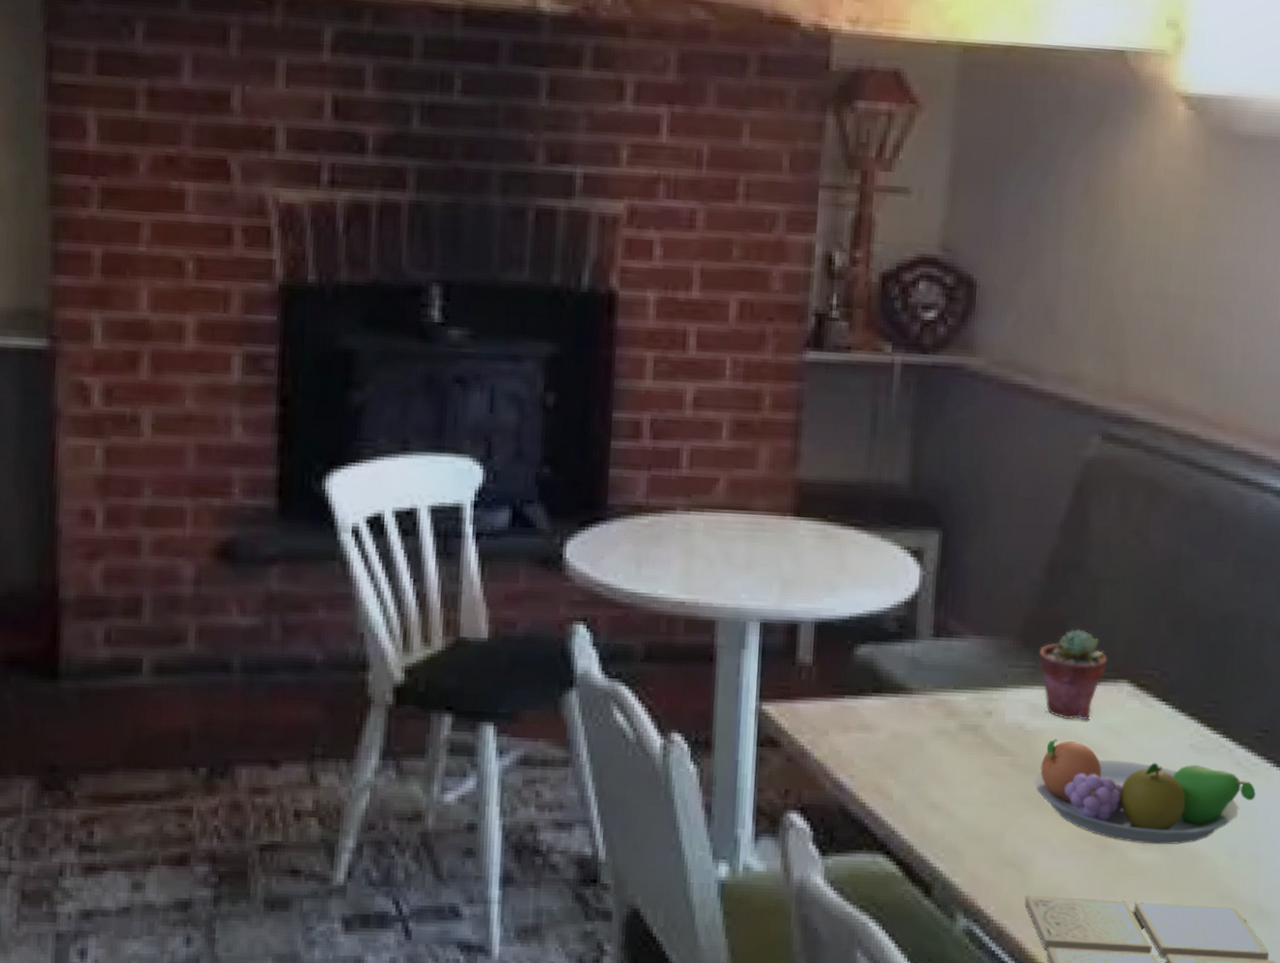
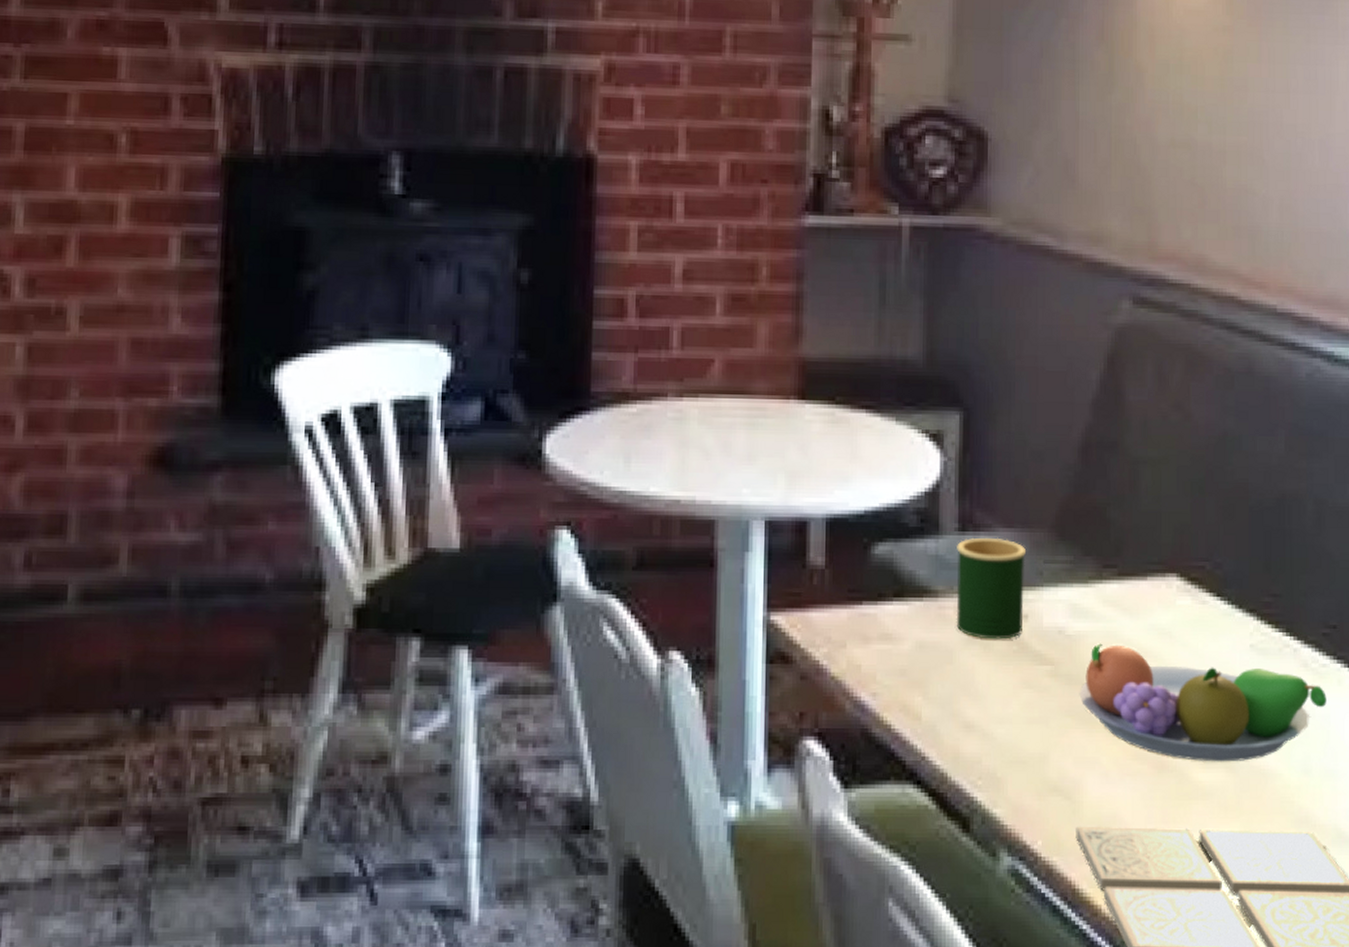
mug: none [927,643,994,733] -> present [956,537,1027,640]
potted succulent: present [1038,629,1107,721] -> none [1077,517,1153,622]

